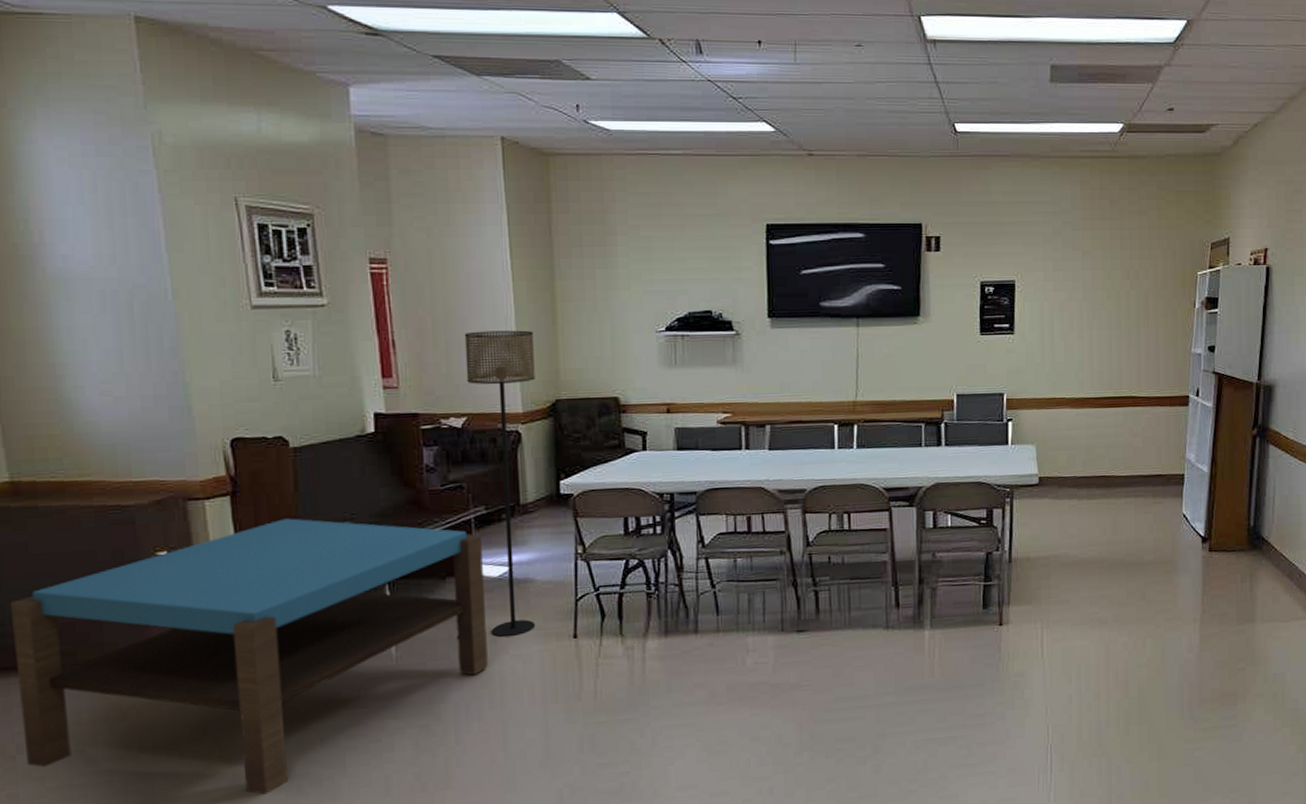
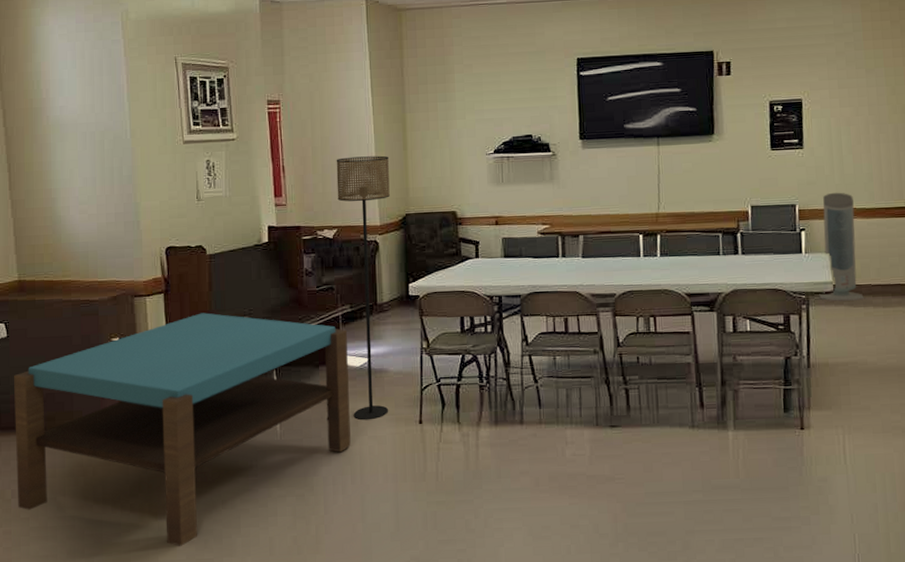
air purifier: none [1024,381,1069,494] -> present [819,192,864,301]

